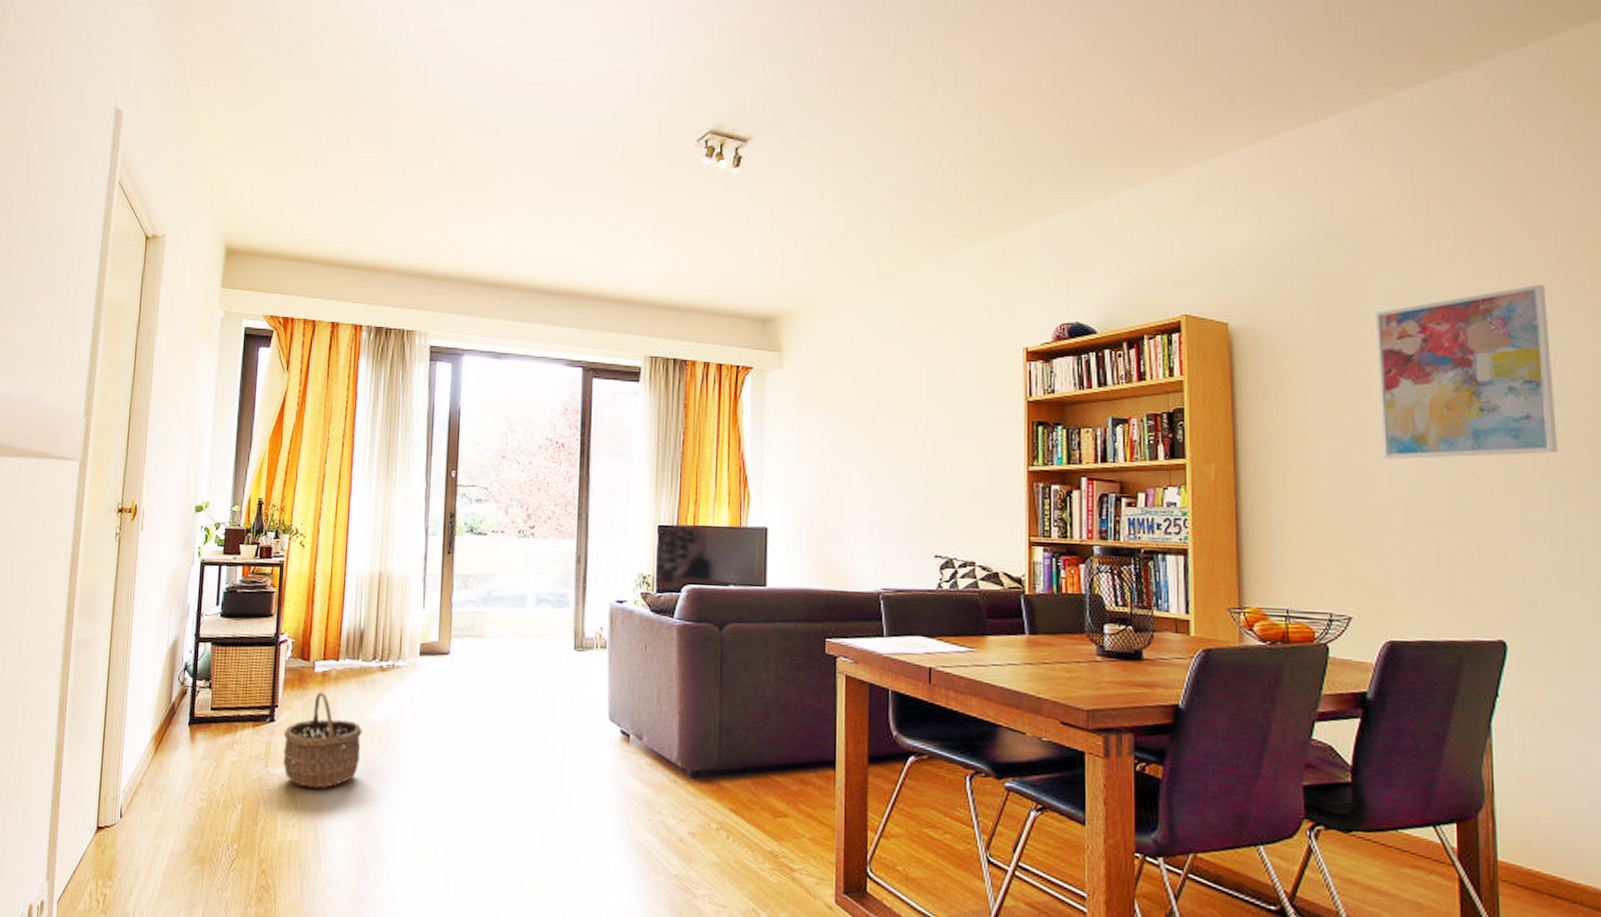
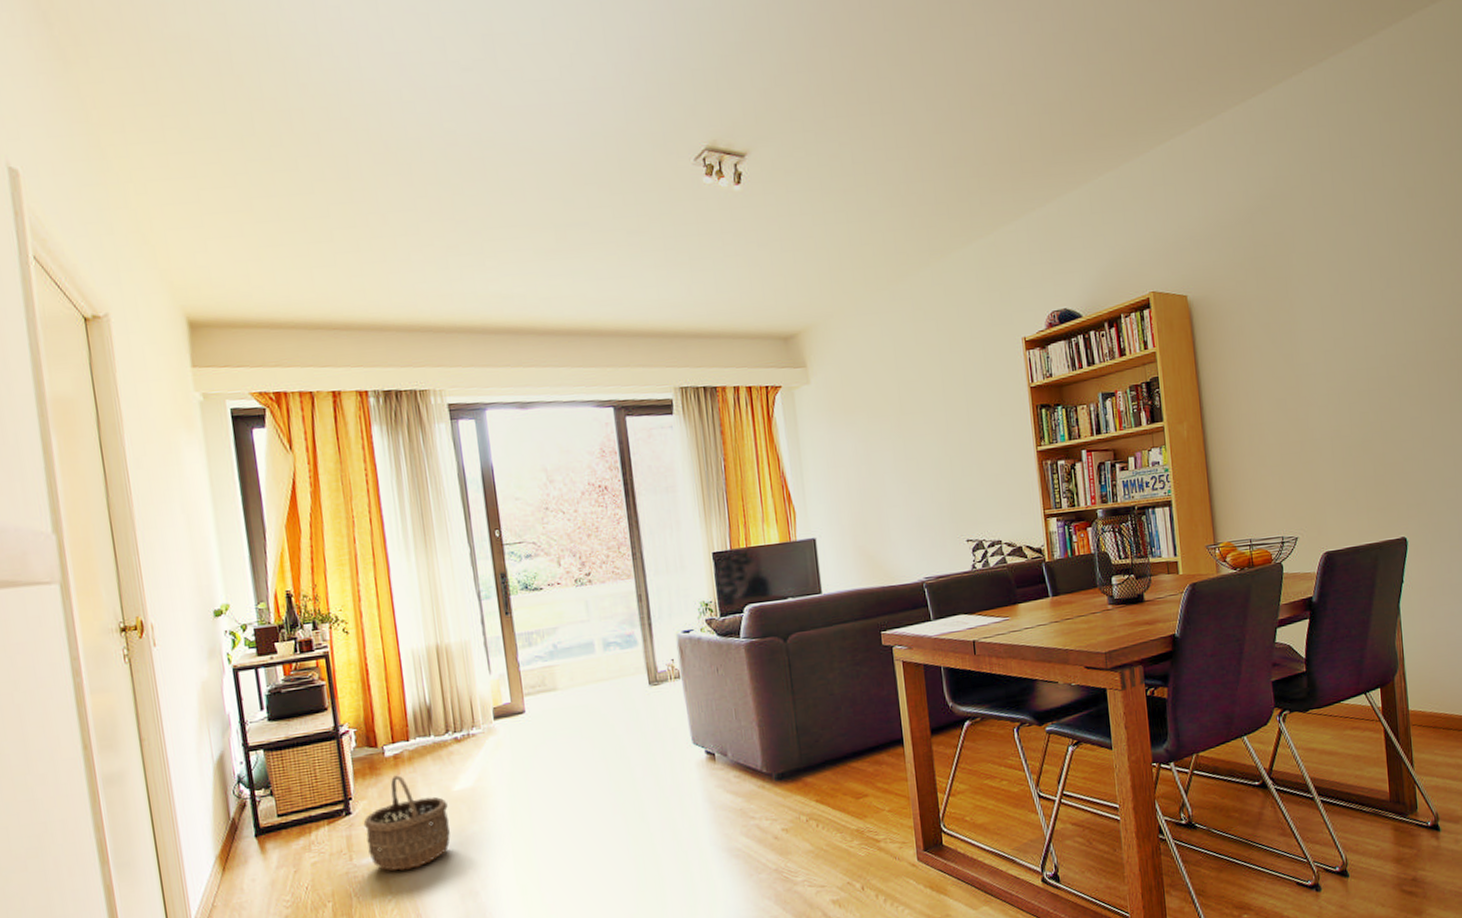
wall art: present [1375,284,1558,460] -> none [1299,235,1435,401]

